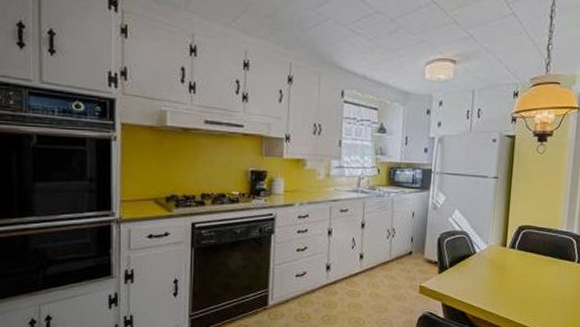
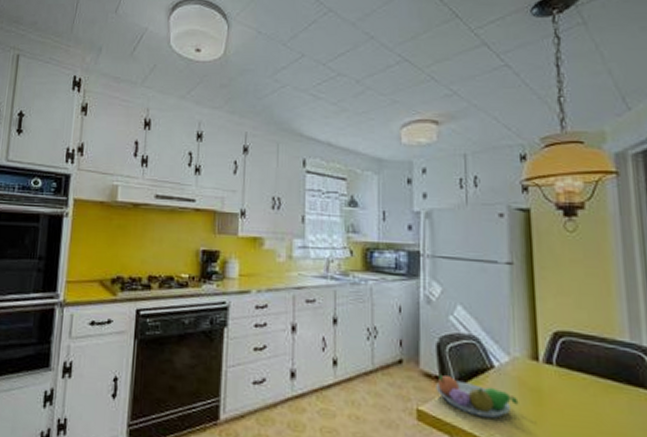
fruit bowl: none [434,260,490,287] -> present [435,374,519,418]

